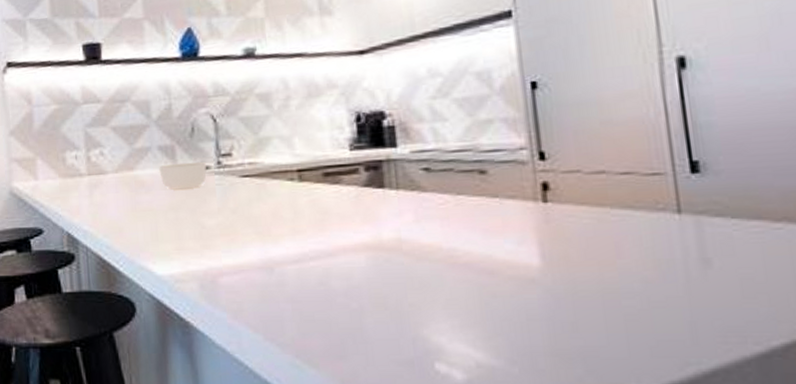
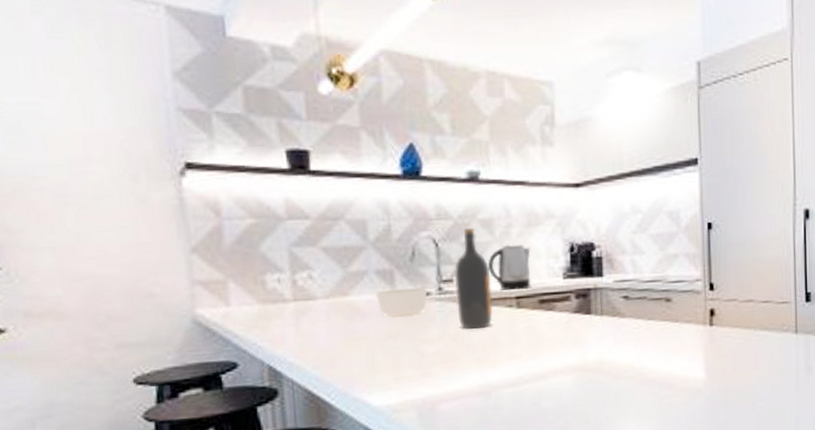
wine bottle: none [232,102,273,202] -> present [453,227,493,329]
kettle: none [267,115,314,164] -> present [488,242,531,291]

